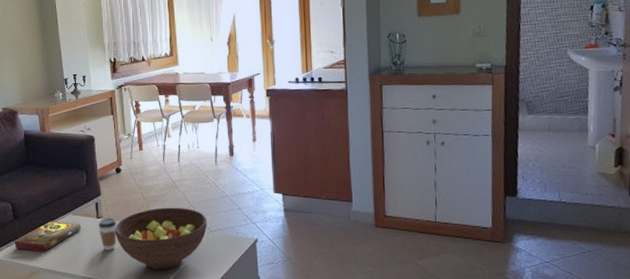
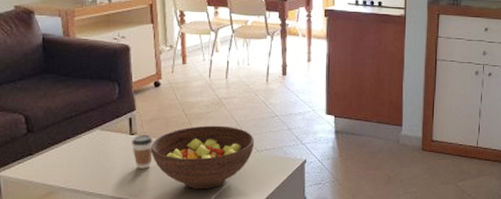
book: present [13,221,81,252] -> none [26,136,111,170]

